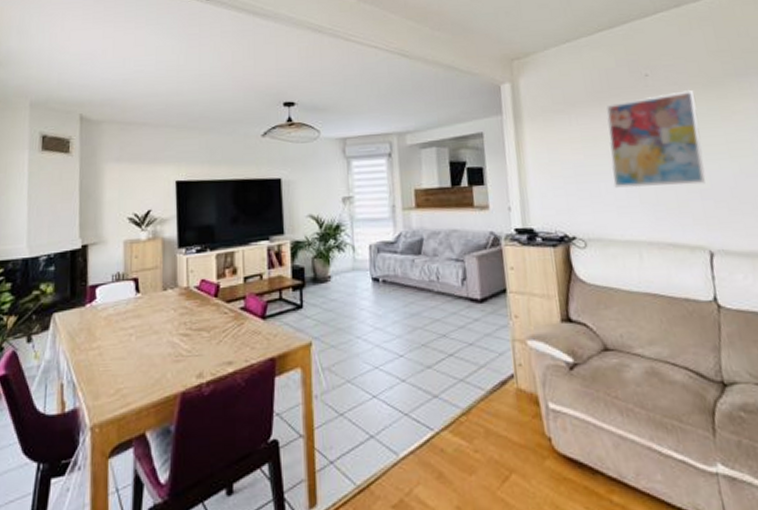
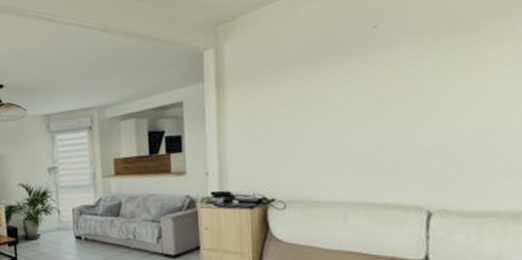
wall art: present [605,89,705,188] -> none [320,38,435,150]

